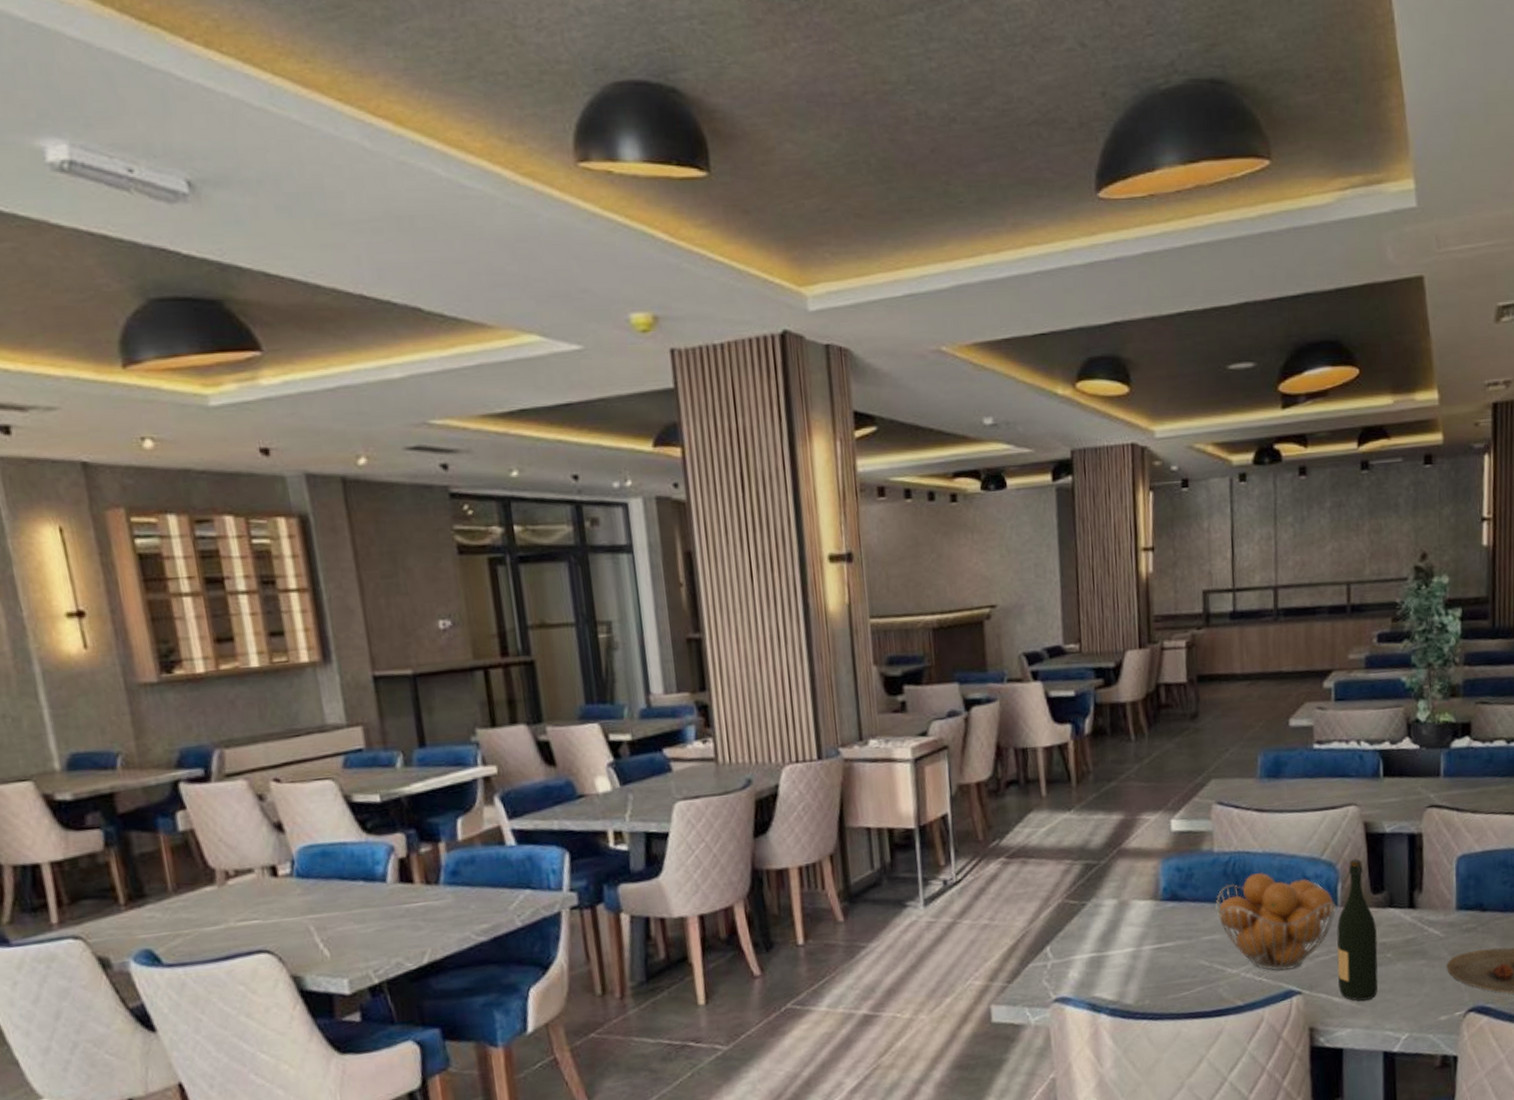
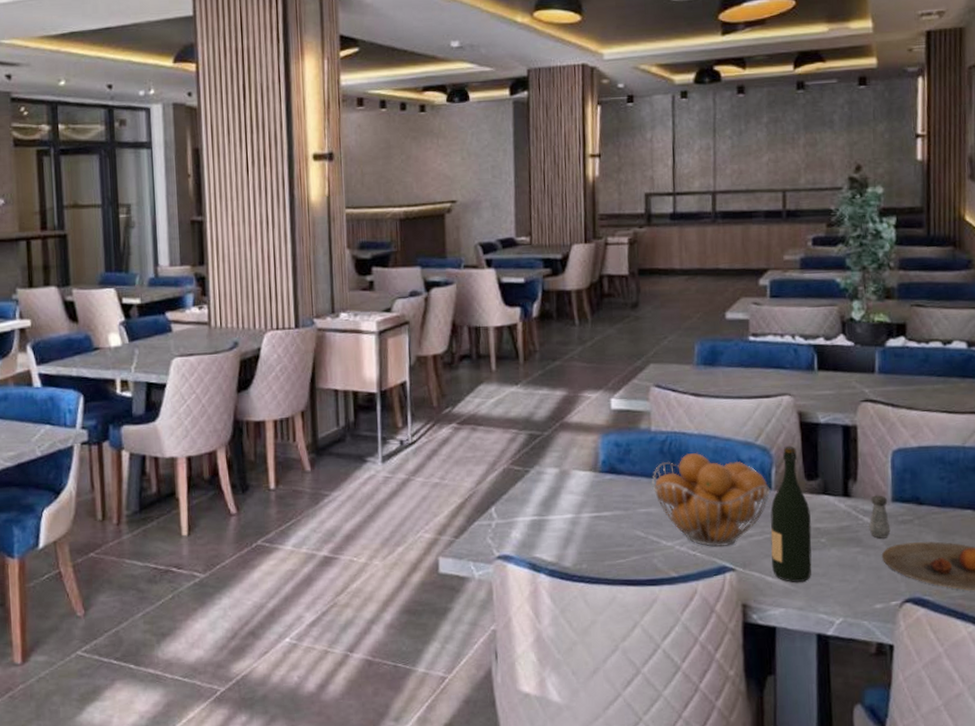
salt shaker: none [1434,904,1455,949] -> present [869,495,891,539]

